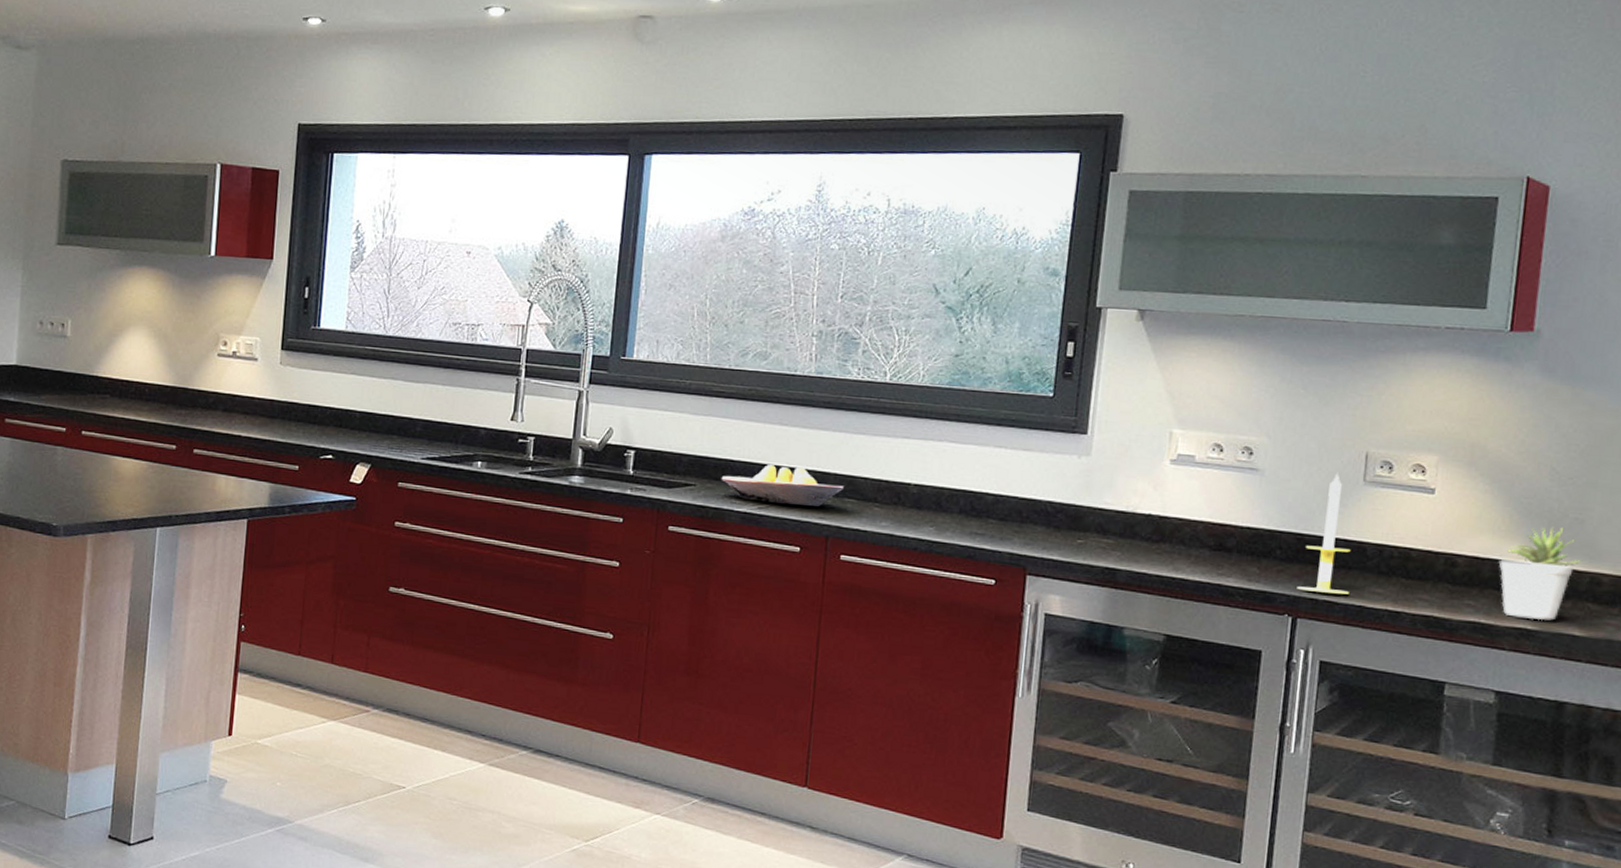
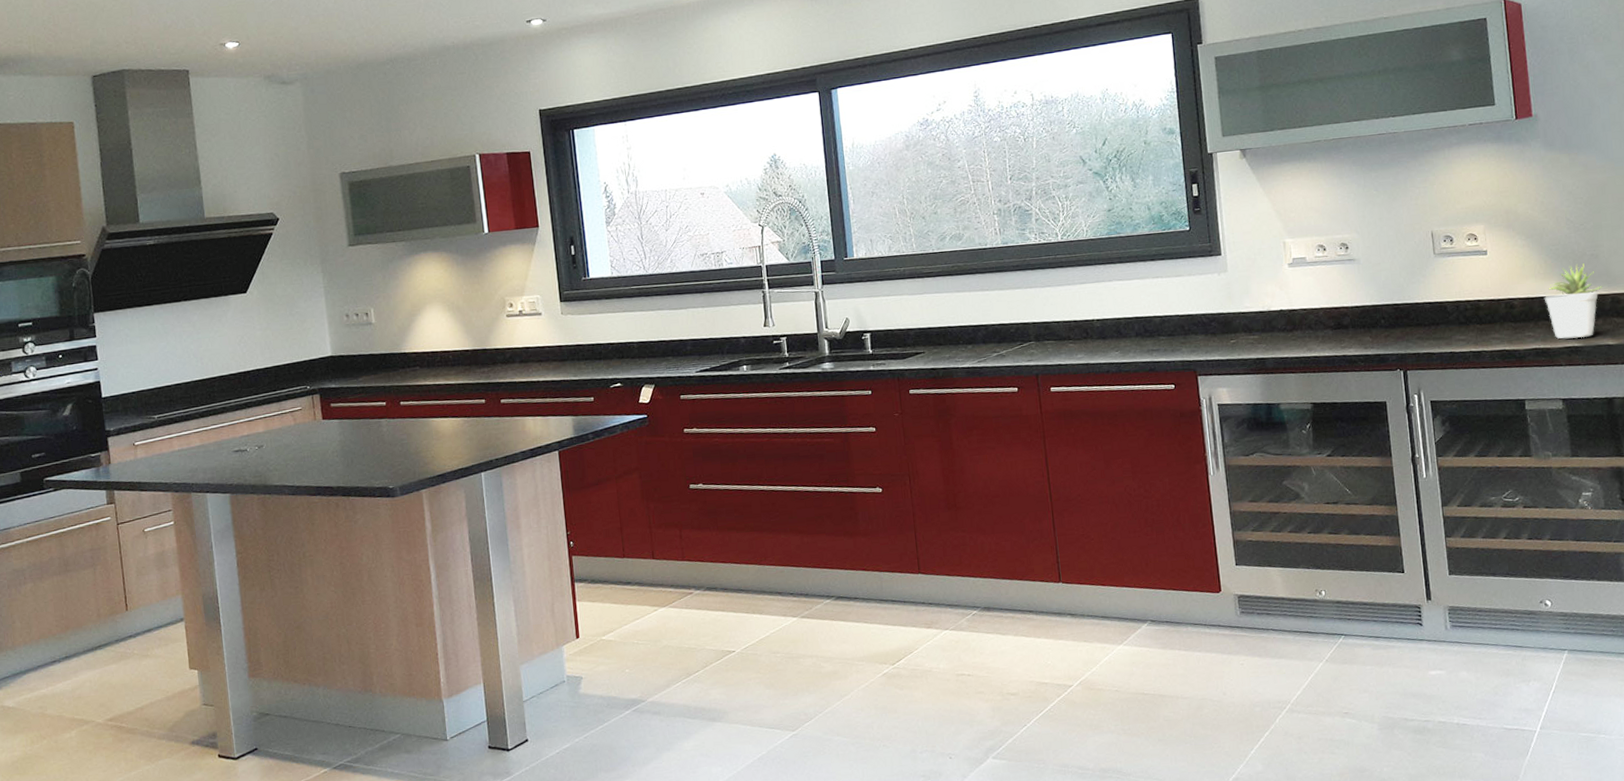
fruit bowl: present [721,463,845,507] -> none [943,322,1043,357]
candle: present [1297,473,1351,595] -> none [1402,251,1441,349]

